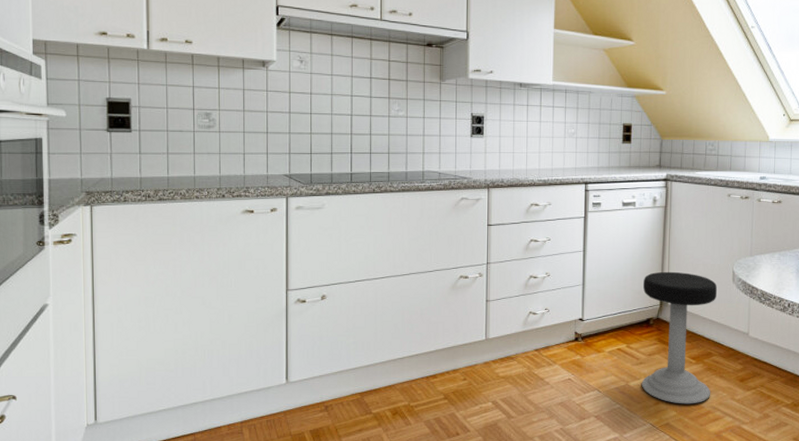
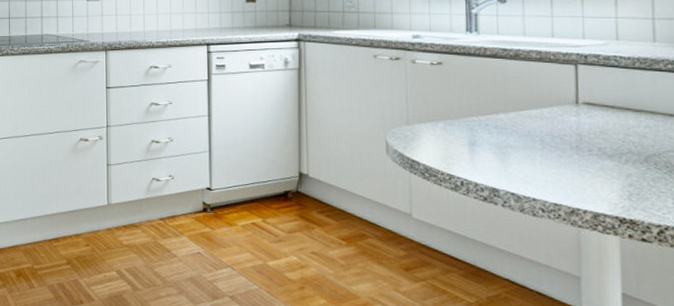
stool: present [641,271,718,404] -> none [278,139,368,293]

